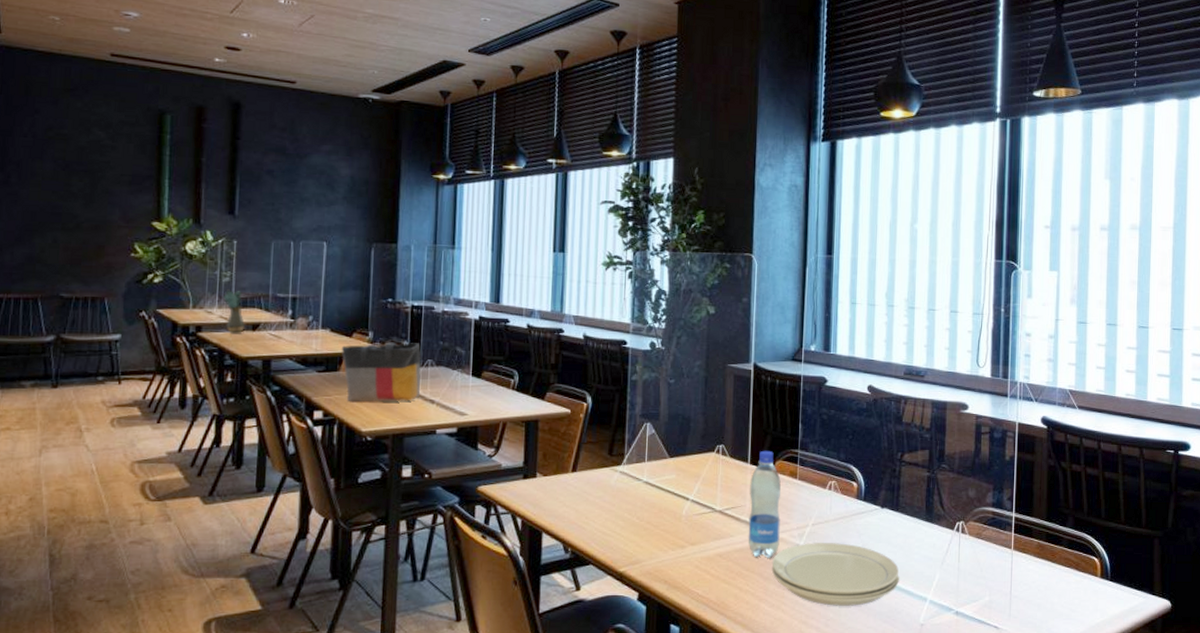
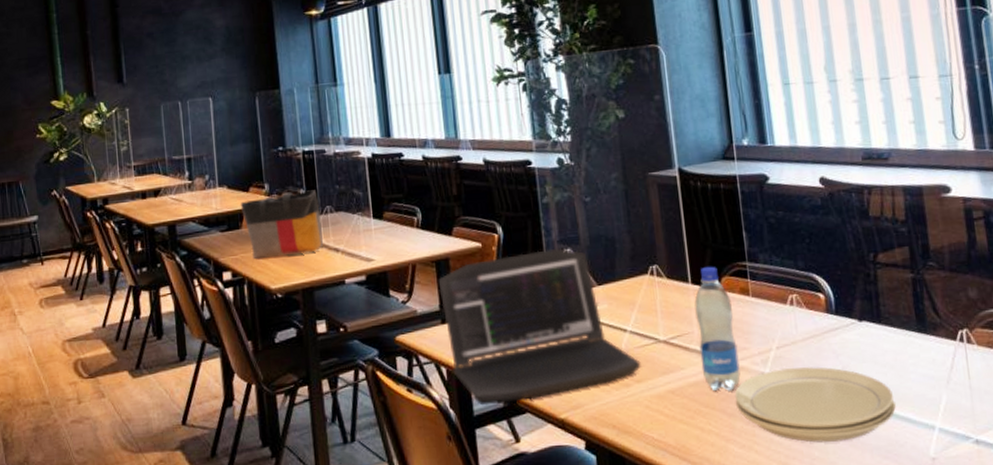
vase: present [222,289,246,334] -> none [122,158,148,203]
laptop: none [525,421,697,556] -> present [438,248,641,406]

